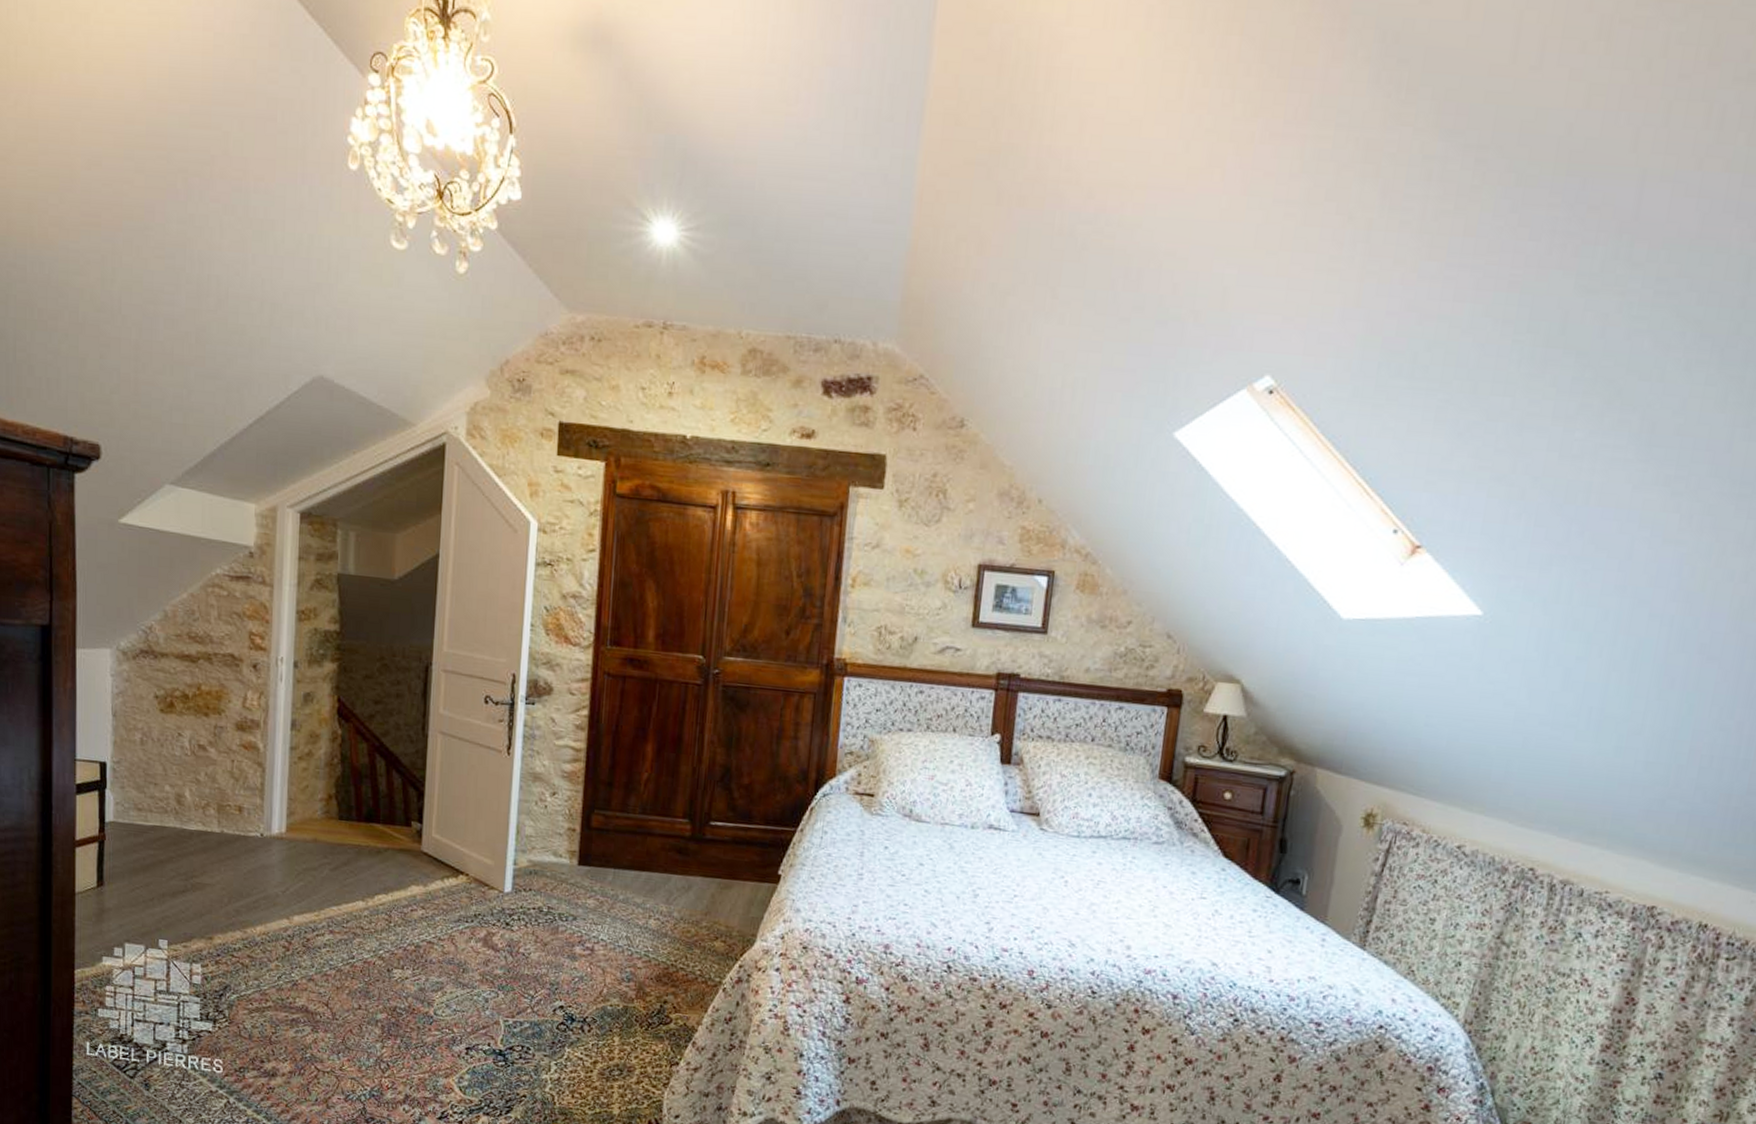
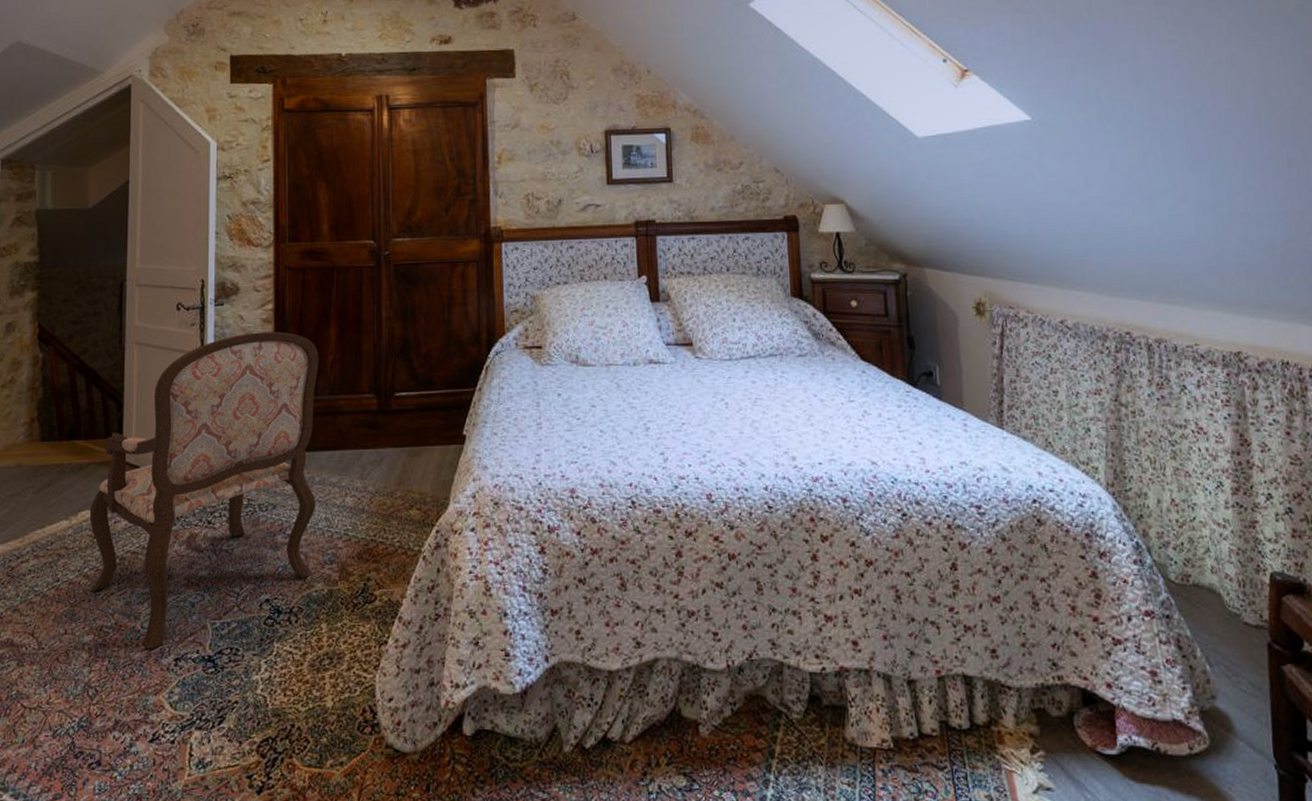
armchair: none [385,737,633,1036] -> present [89,331,319,650]

